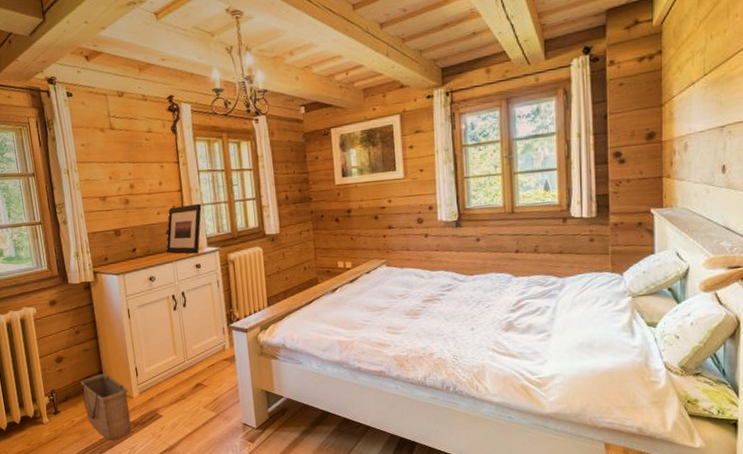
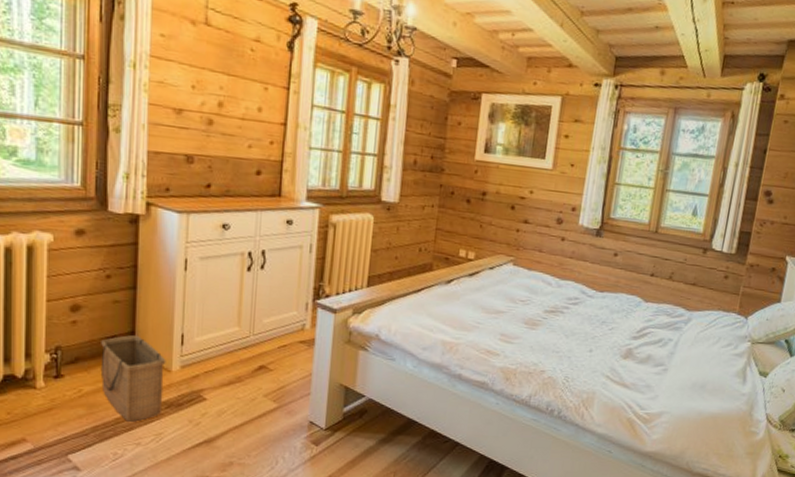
picture frame: present [166,203,202,254] -> none [250,142,308,207]

